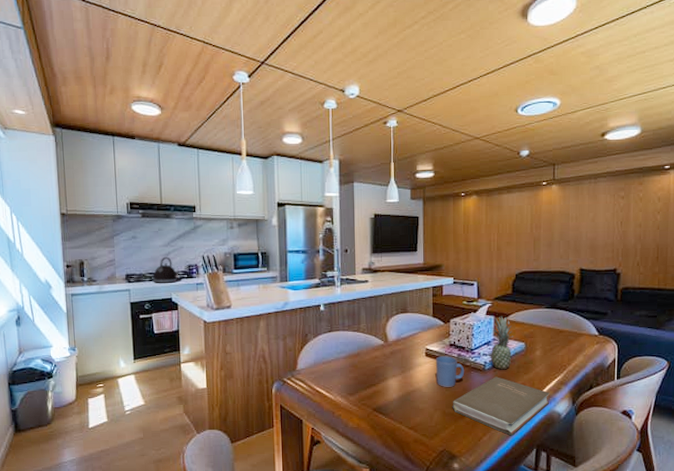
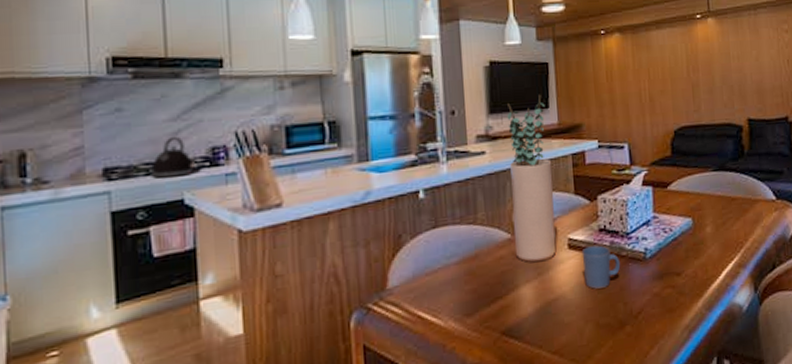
vase: none [385,240,417,363] -> present [507,94,557,263]
book: present [452,376,550,436] -> none [607,266,728,344]
fruit: present [491,316,513,370] -> none [650,185,678,257]

